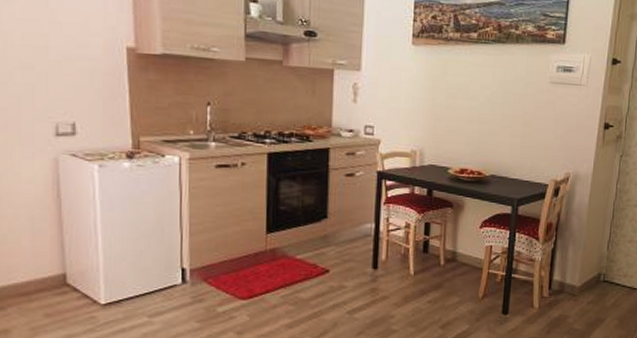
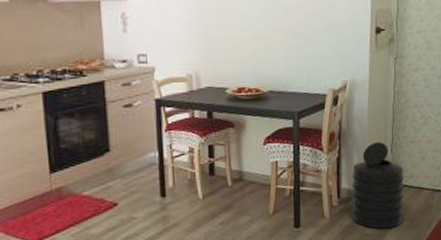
trash can: none [561,238,618,325] -> present [351,142,404,230]

